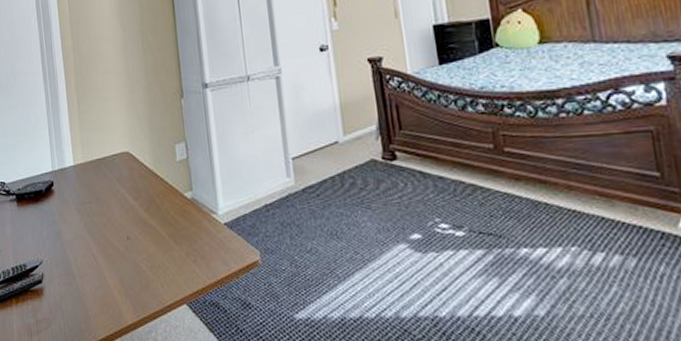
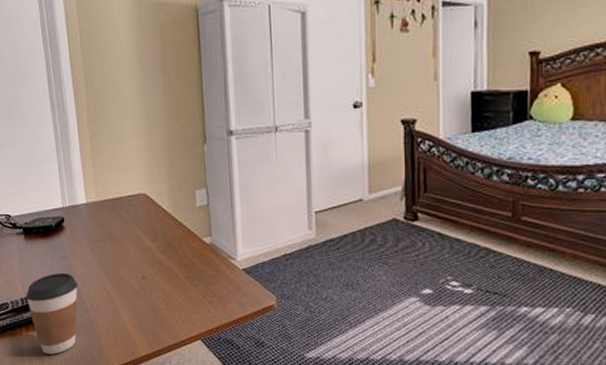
coffee cup: none [17,238,66,327] -> present [26,272,78,354]

